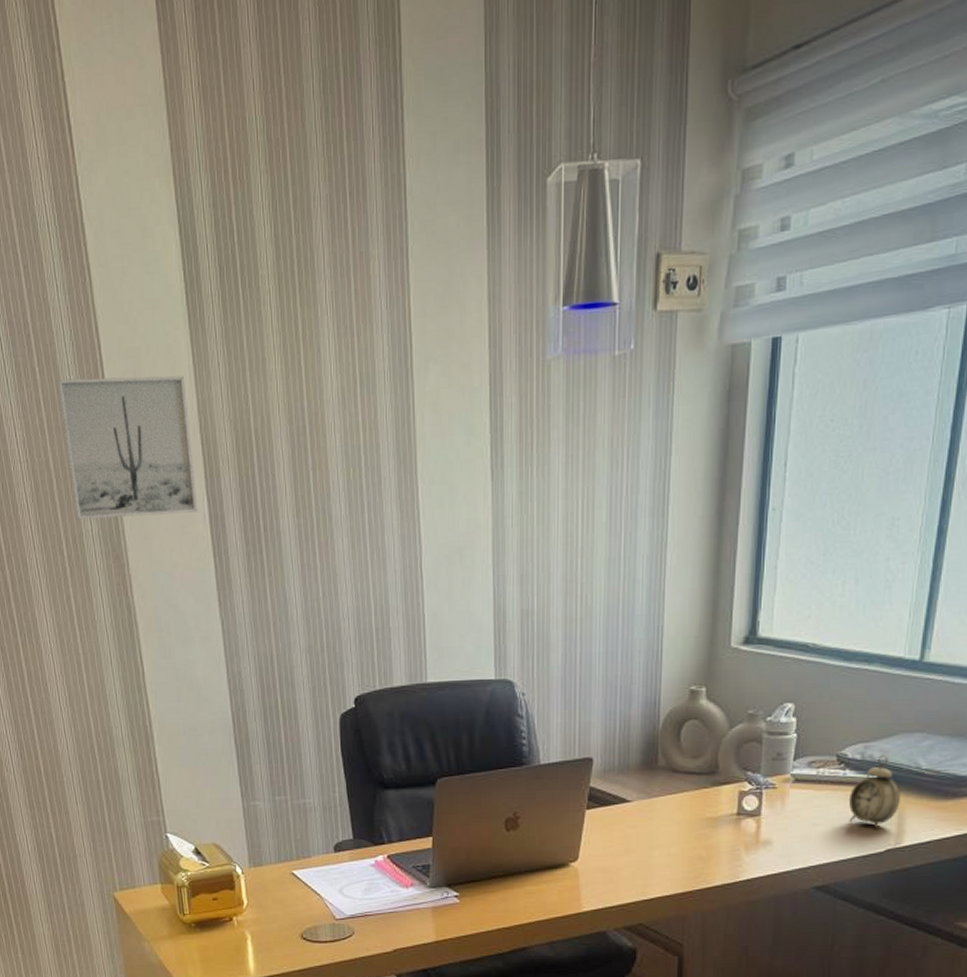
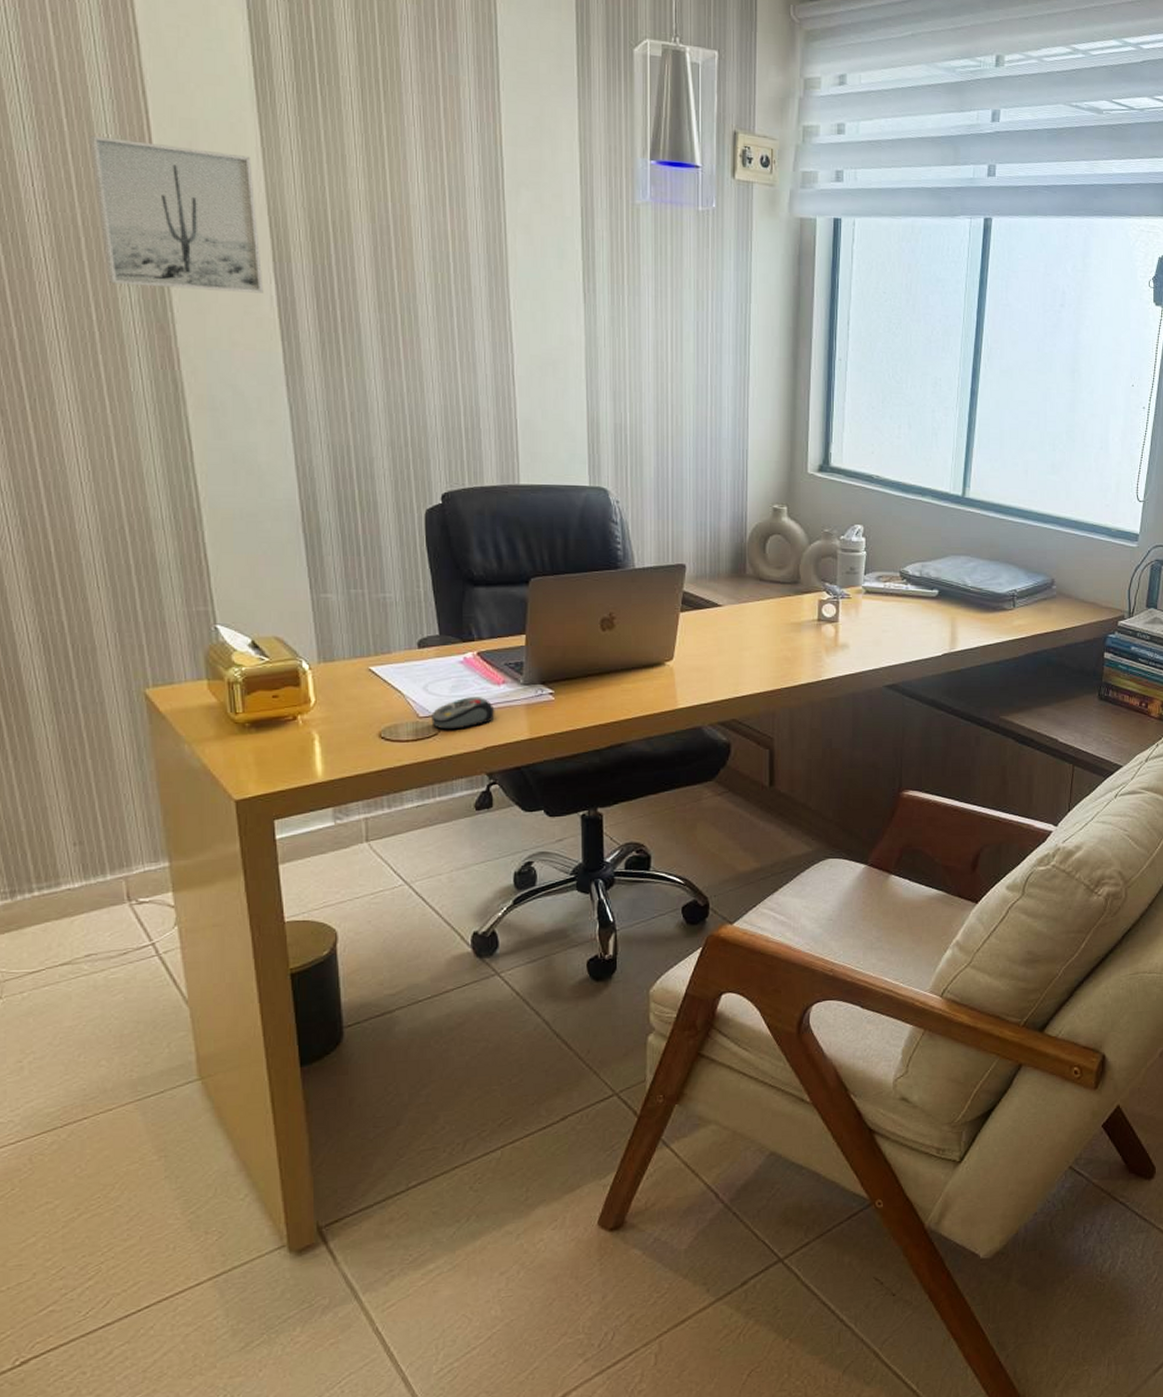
computer mouse: none [346,900,404,932] -> present [431,697,495,730]
alarm clock: present [848,755,901,829] -> none [911,573,952,636]

